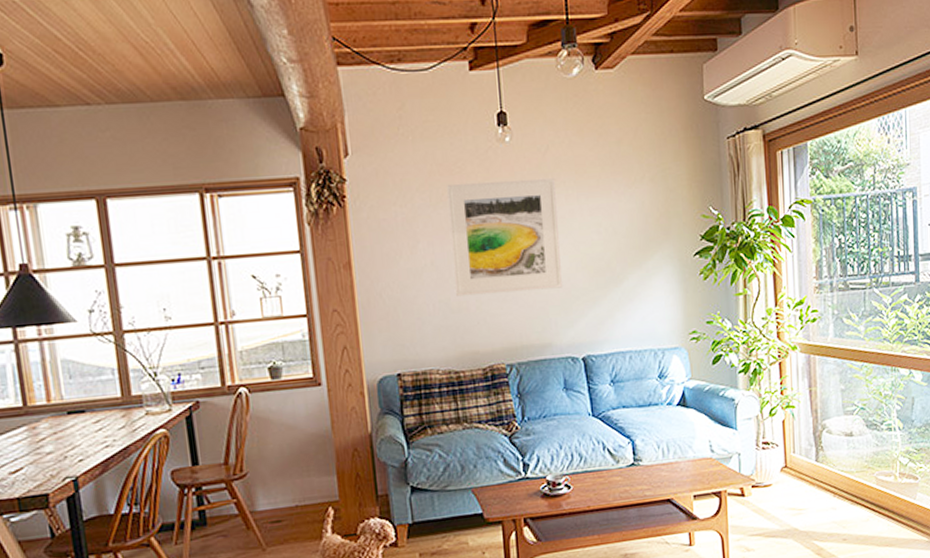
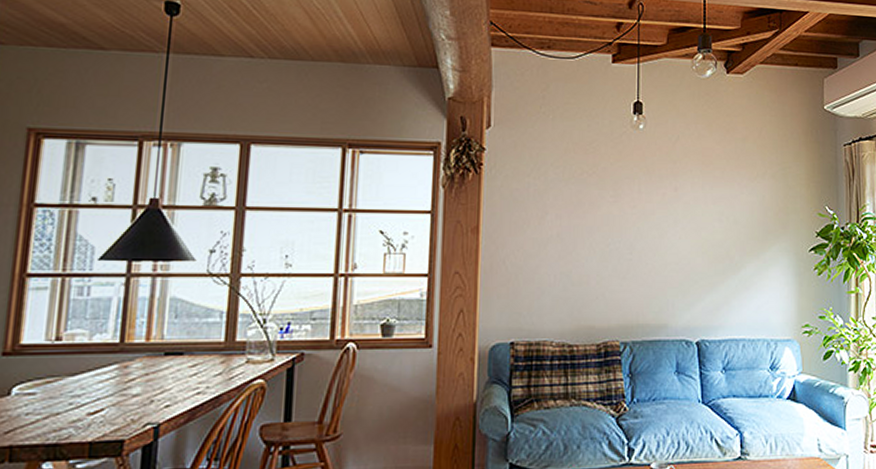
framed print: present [446,177,563,297] -> none [577,162,683,271]

